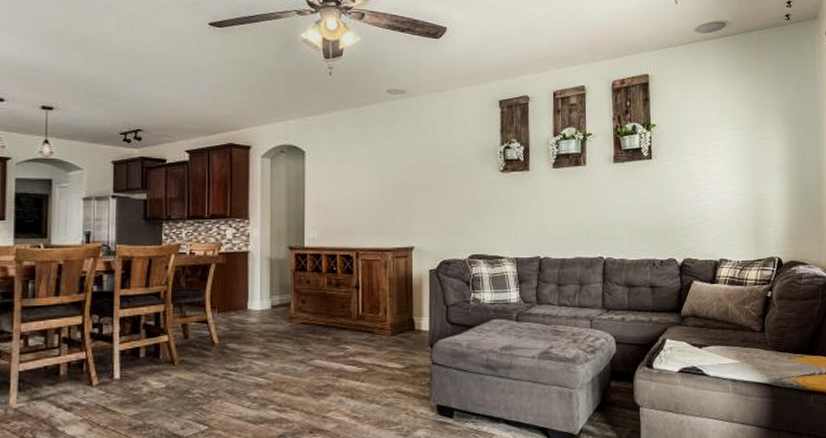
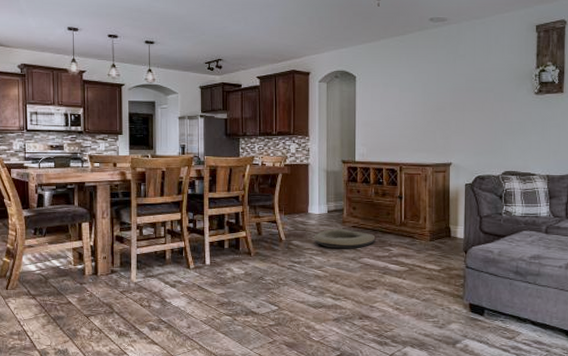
dog bed: none [254,326,329,350] -> present [314,228,376,249]

